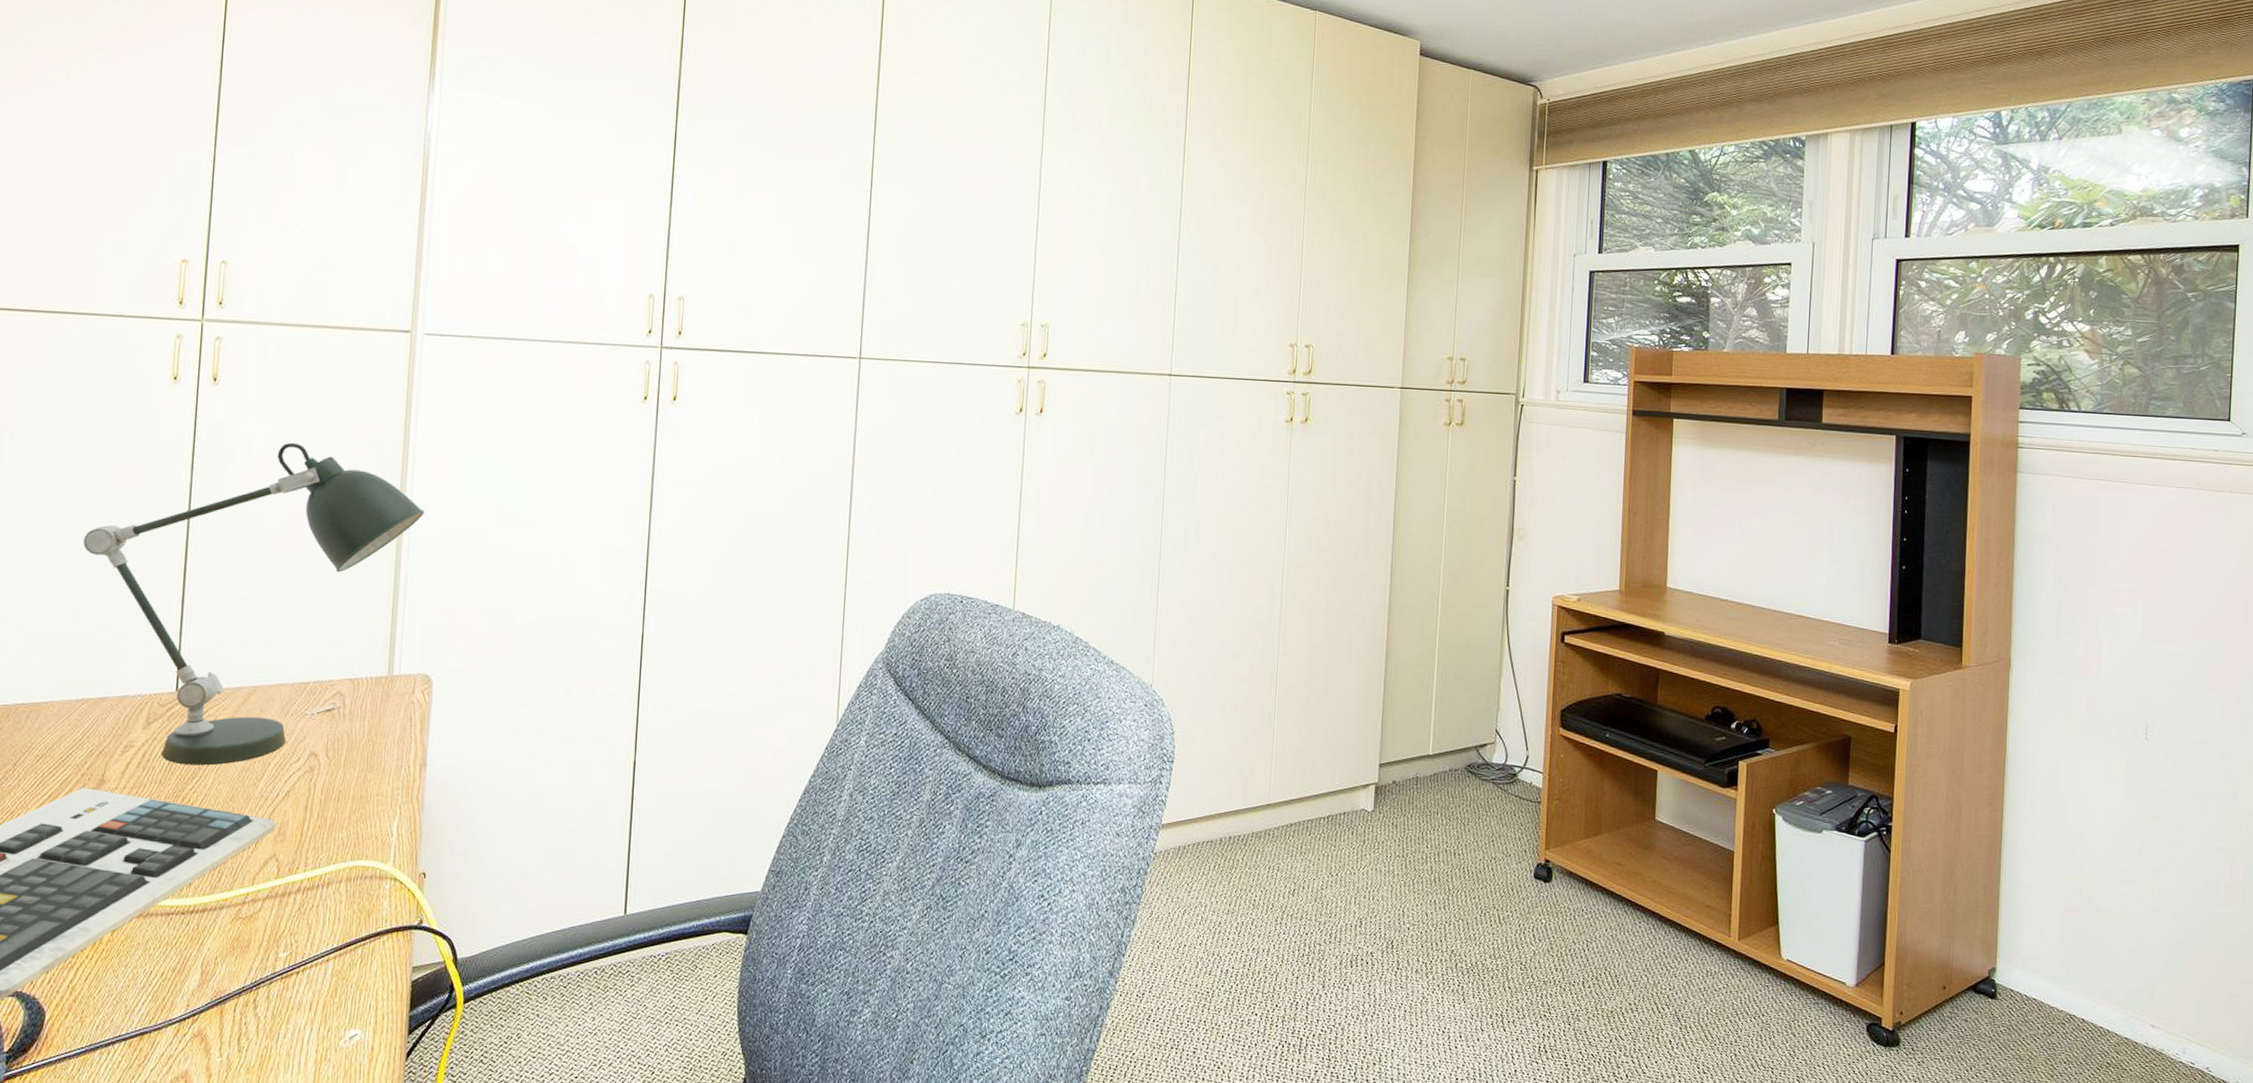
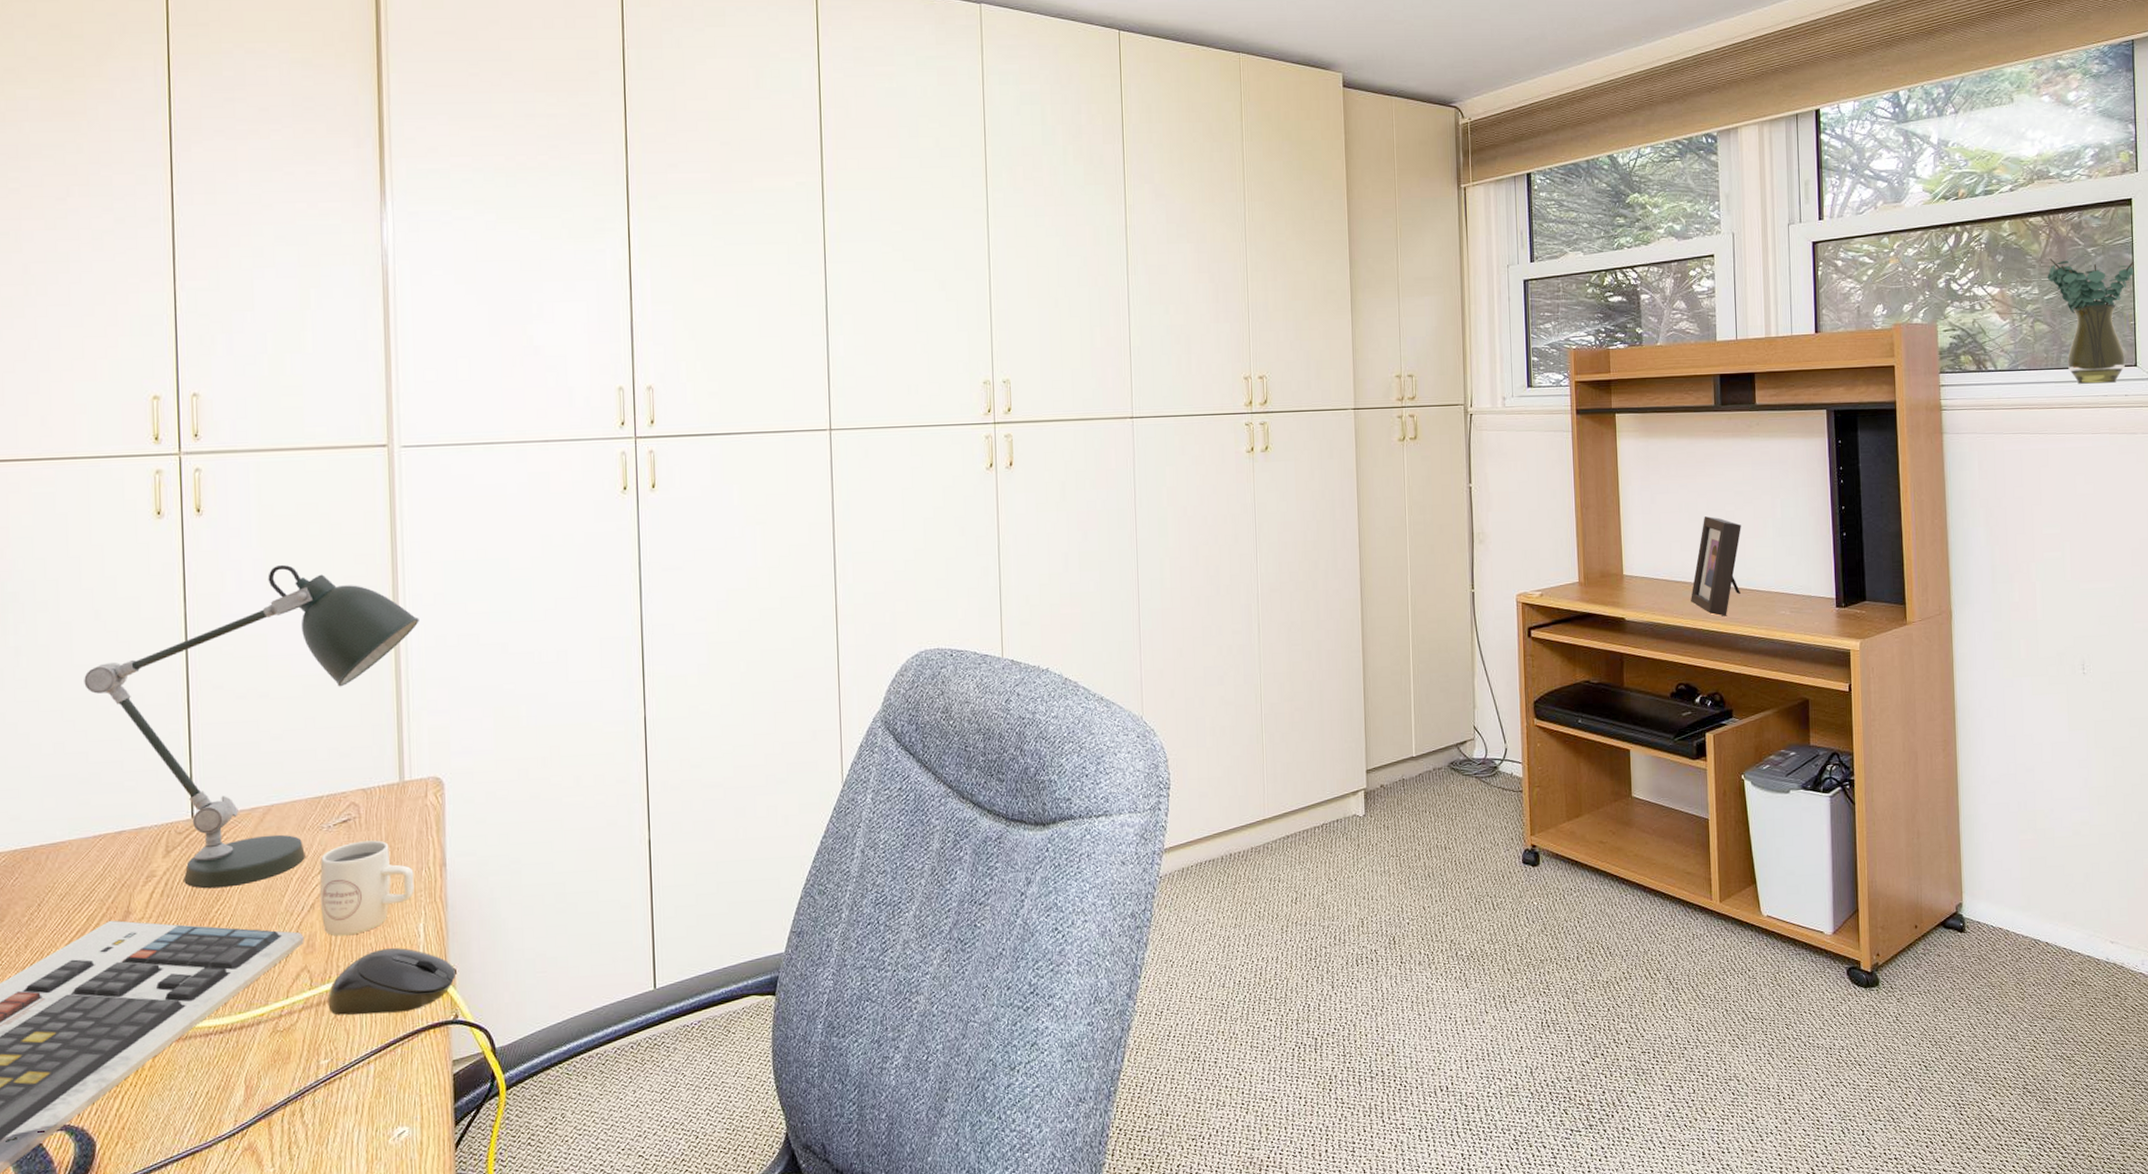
computer mouse: none [293,845,426,912] -> present [328,948,457,1016]
mug: none [295,732,393,828] -> present [319,840,415,937]
picture frame: none [1735,535,1795,641] -> present [1691,516,1741,617]
vase: none [2142,300,2237,436] -> present [2047,258,2135,384]

